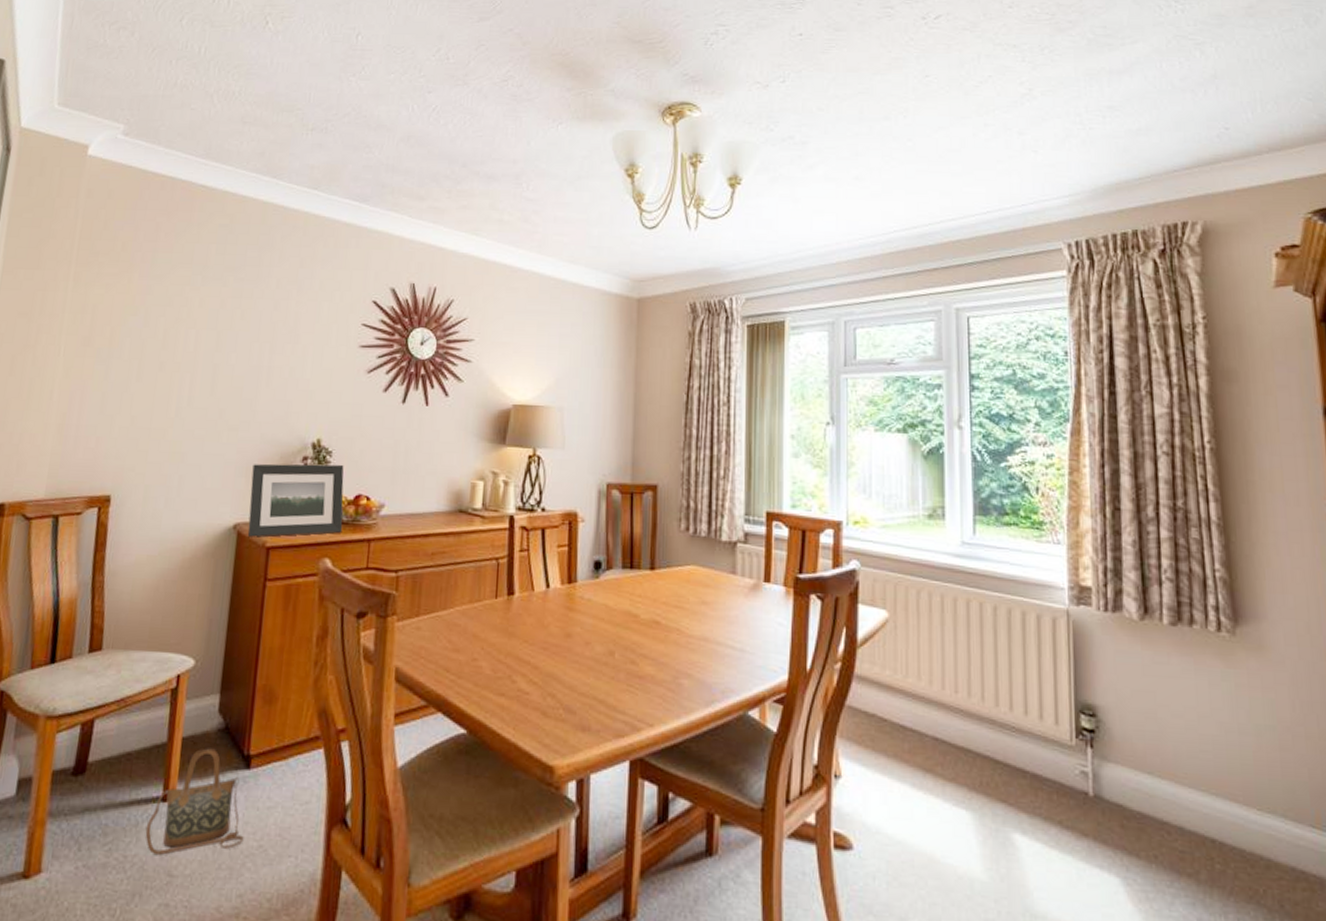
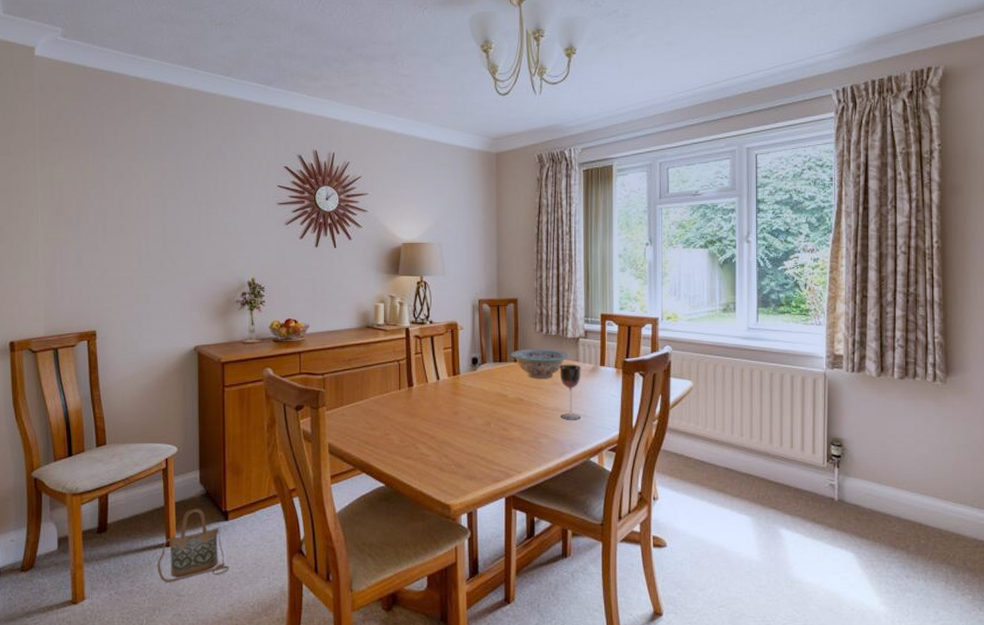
picture frame: present [247,463,344,537] -> none [204,297,279,356]
decorative bowl: none [646,552,724,596] -> present [511,348,570,379]
wineglass: none [709,577,738,656] -> present [559,364,581,420]

